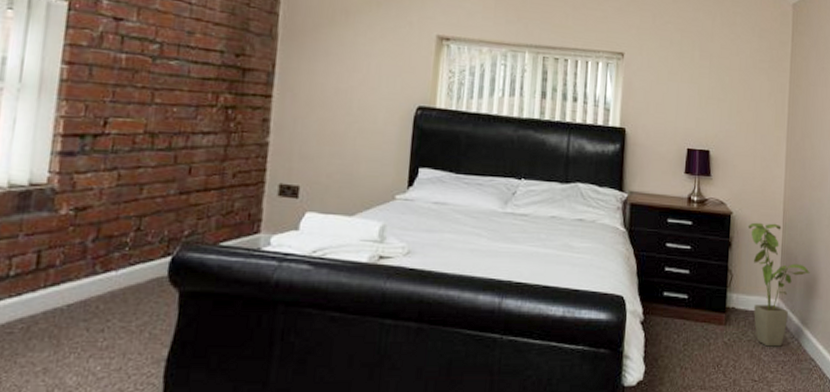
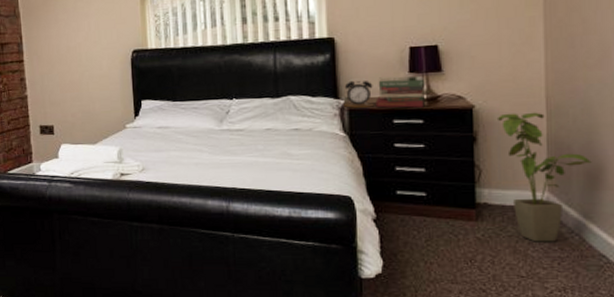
alarm clock: none [626,173,654,204] -> present [343,78,374,108]
books: none [654,175,696,209] -> present [375,76,425,108]

